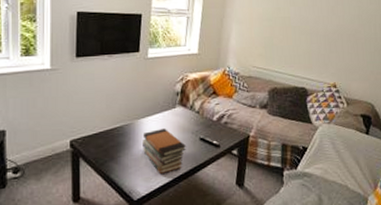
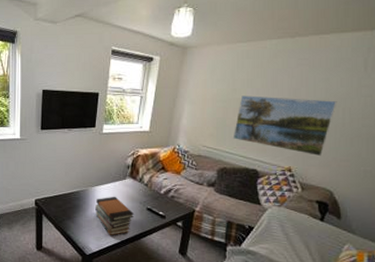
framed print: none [280,14,369,71] -> present [232,95,337,157]

